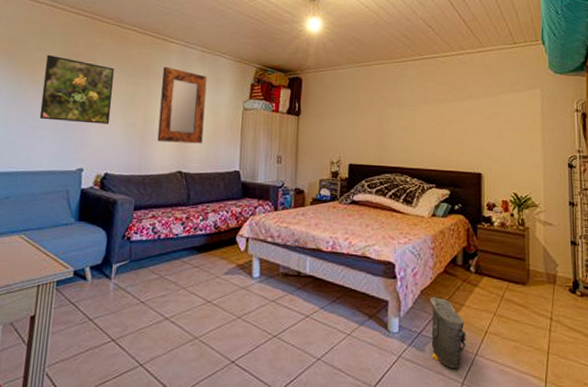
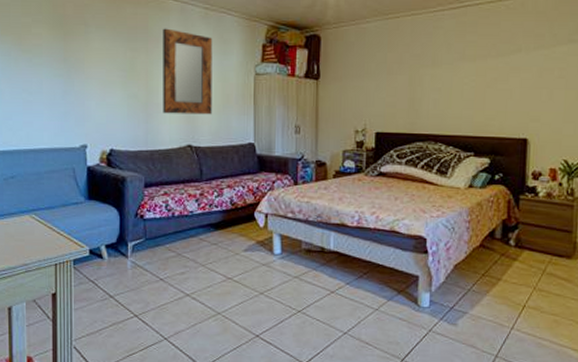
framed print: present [39,54,114,124] -> none [33,19,110,96]
bag: present [429,296,466,370] -> none [463,270,502,343]

